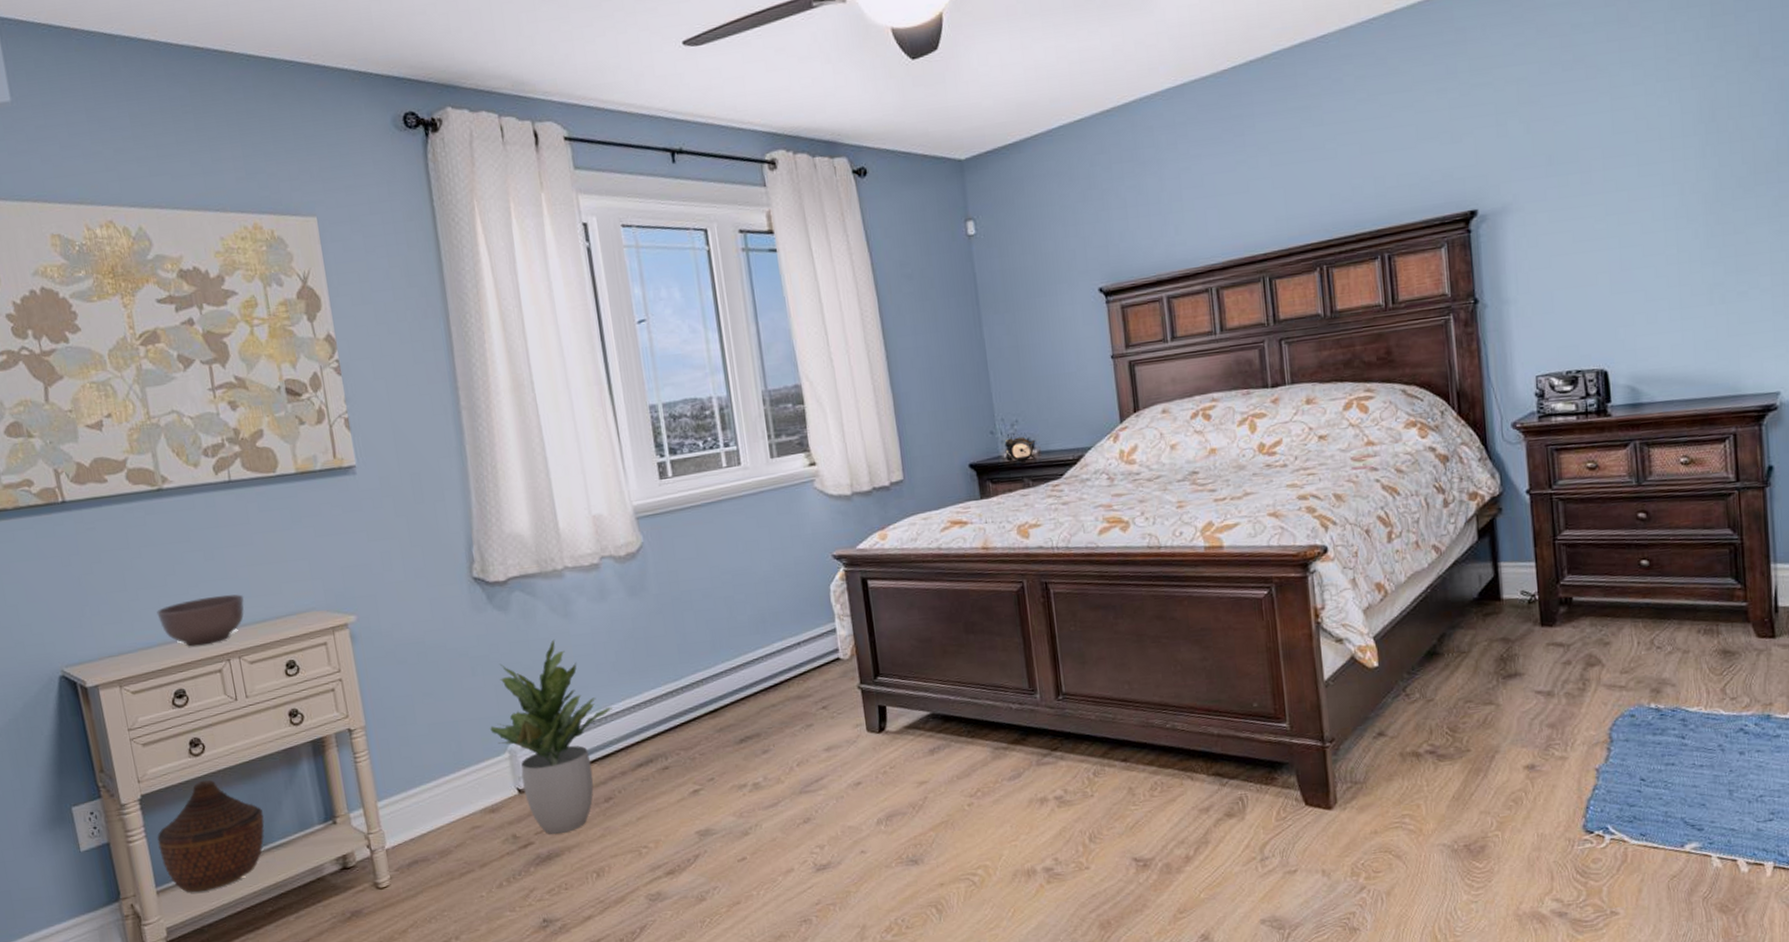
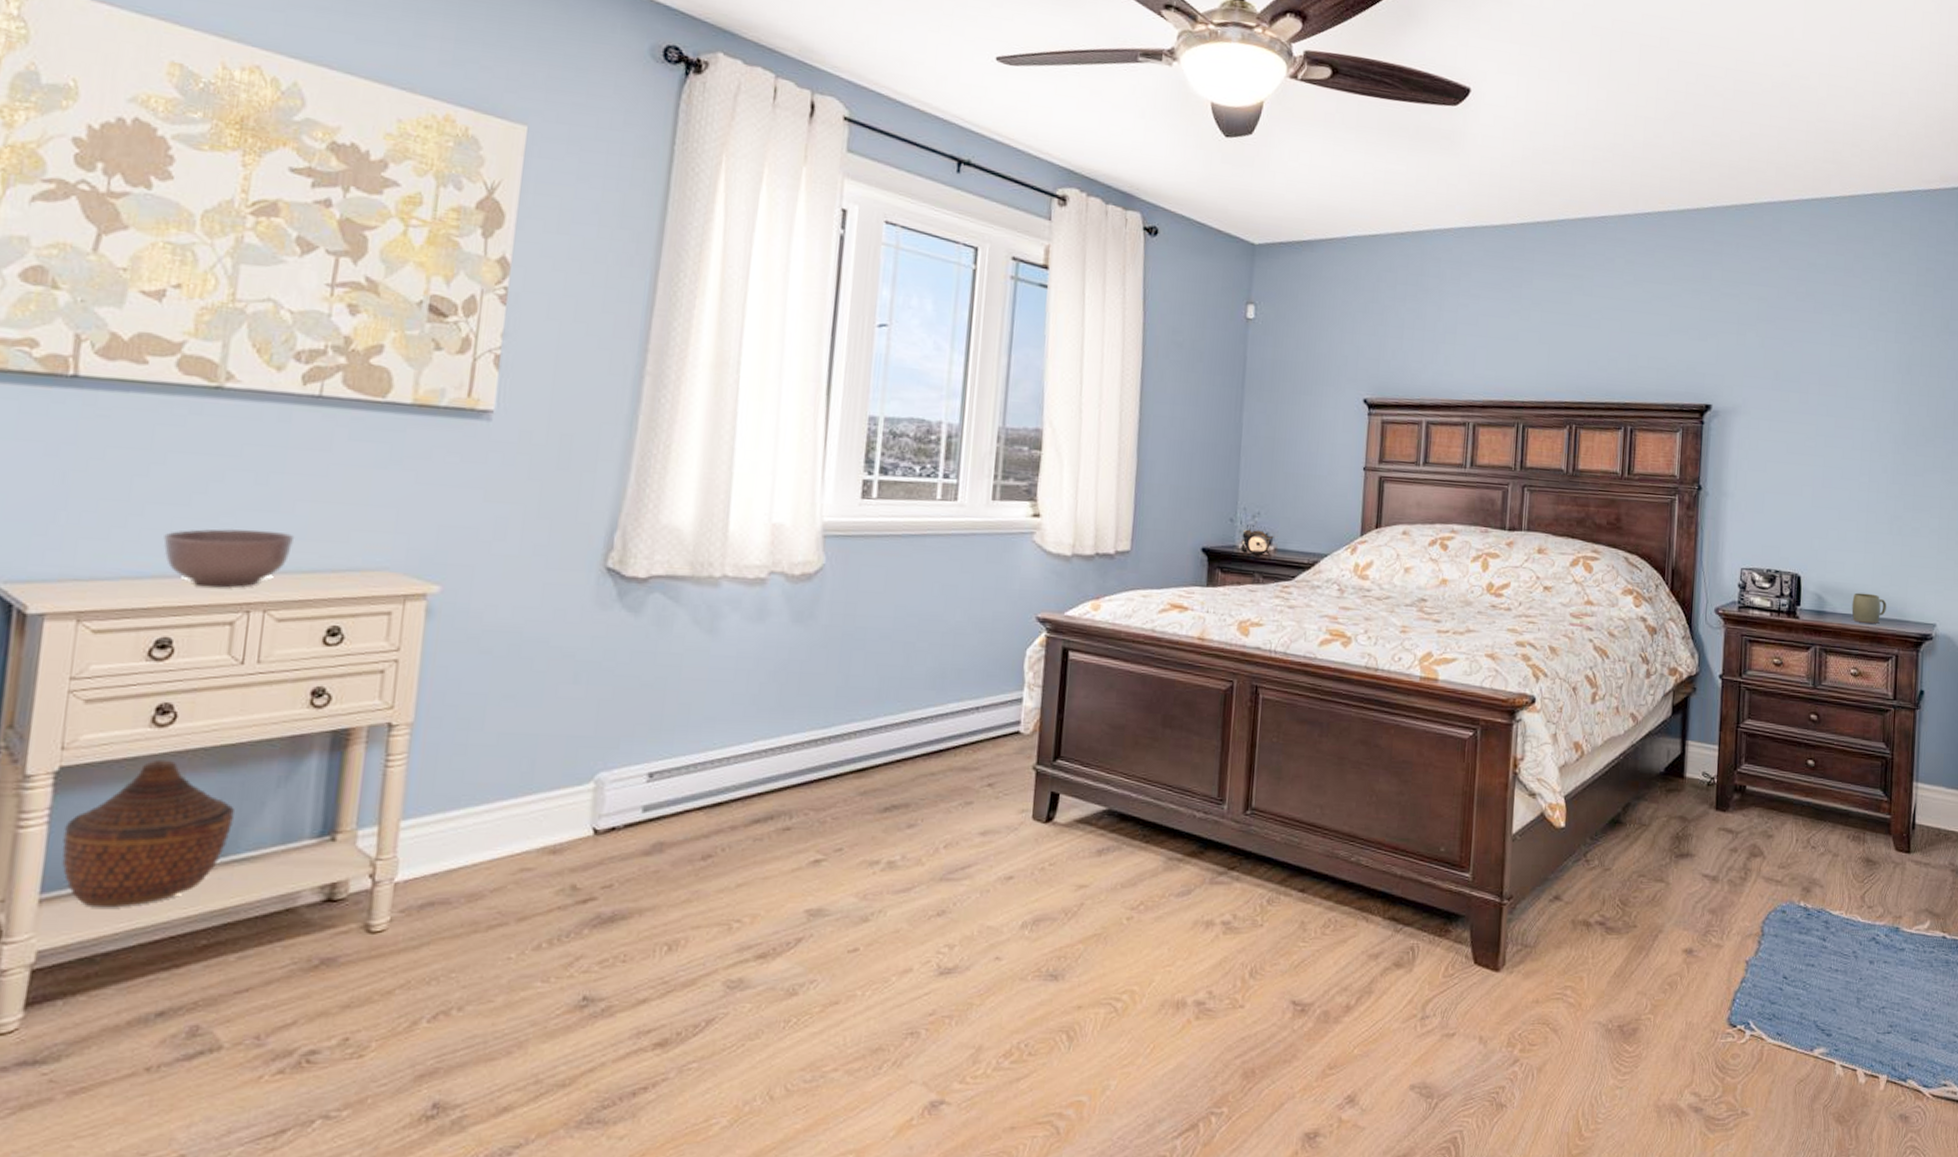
potted plant: present [490,639,612,834] -> none [578,656,739,891]
mug: none [1673,373,1716,408] -> present [1851,592,1887,624]

